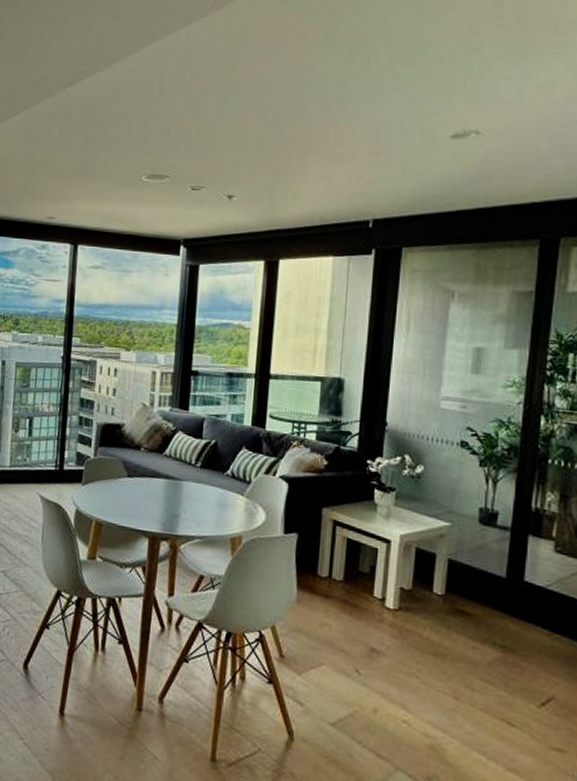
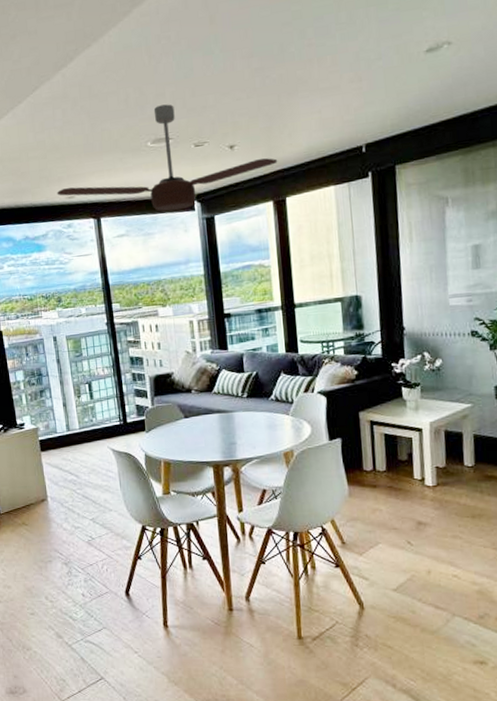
ceiling fan: none [37,141,277,252] -> present [57,104,278,211]

